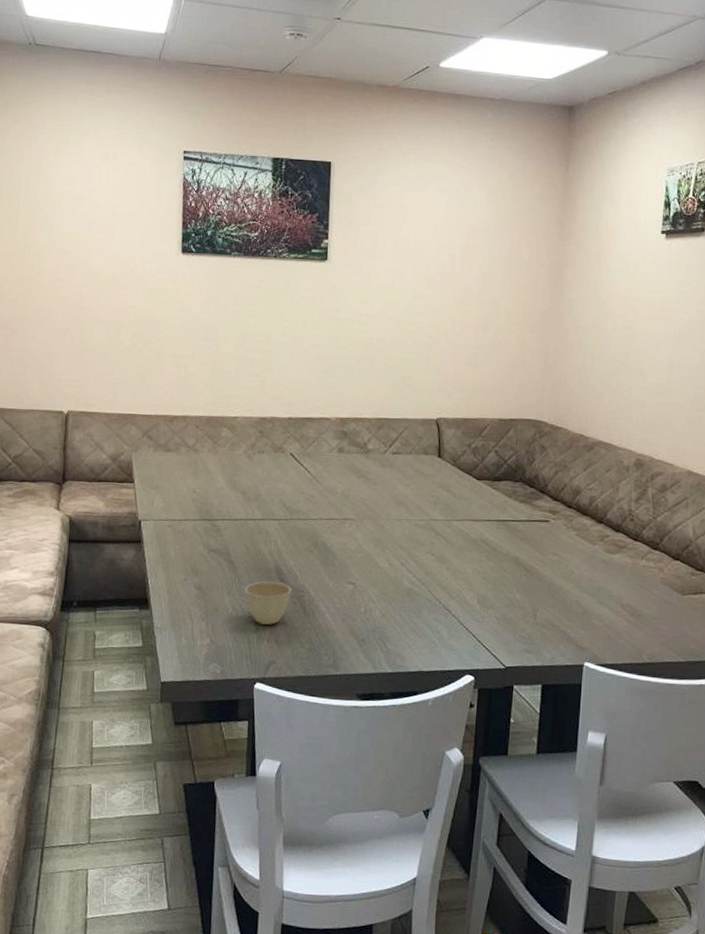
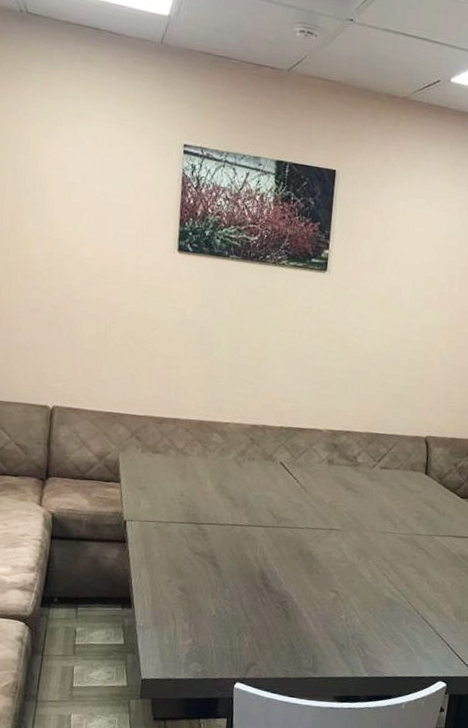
cup: present [245,581,292,625] -> none [229,586,276,628]

